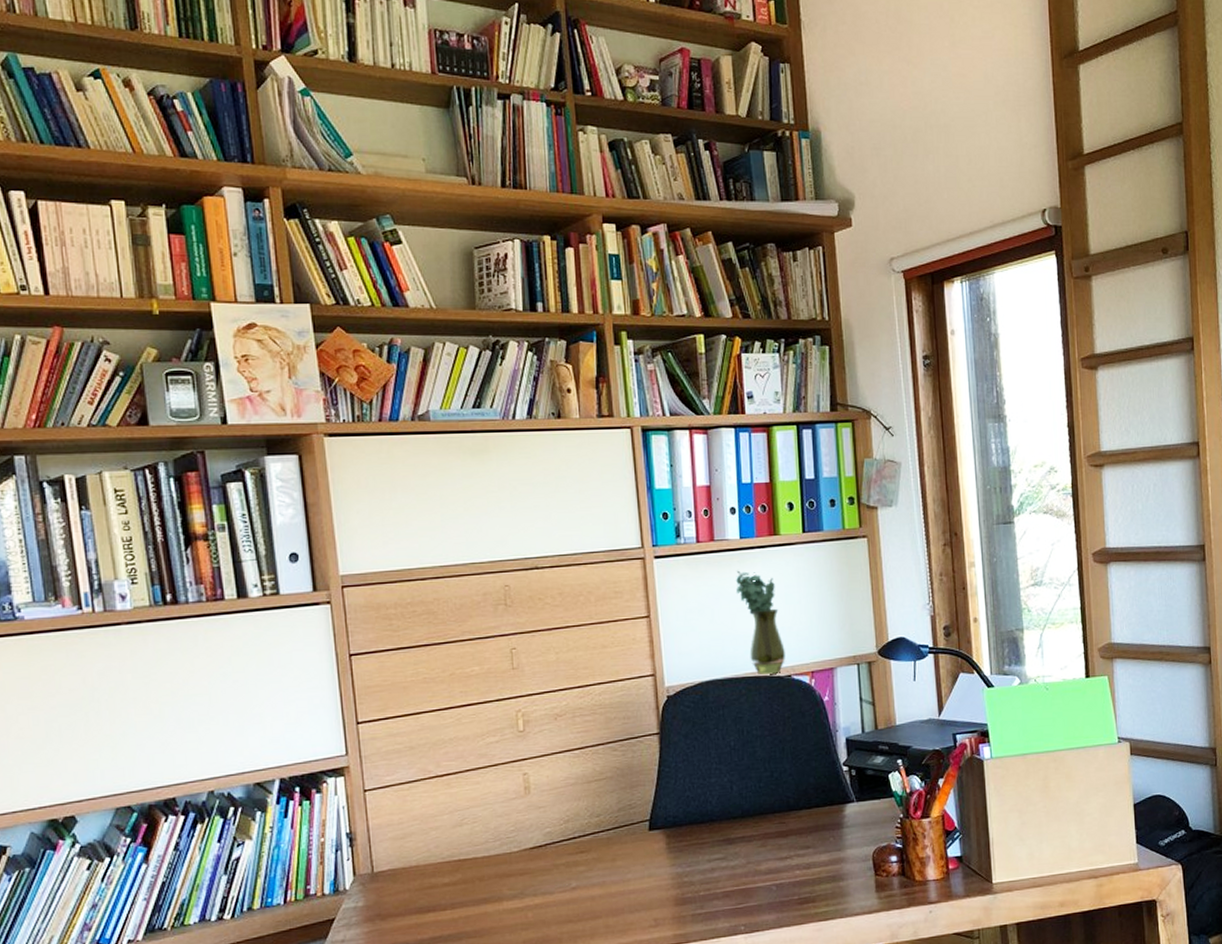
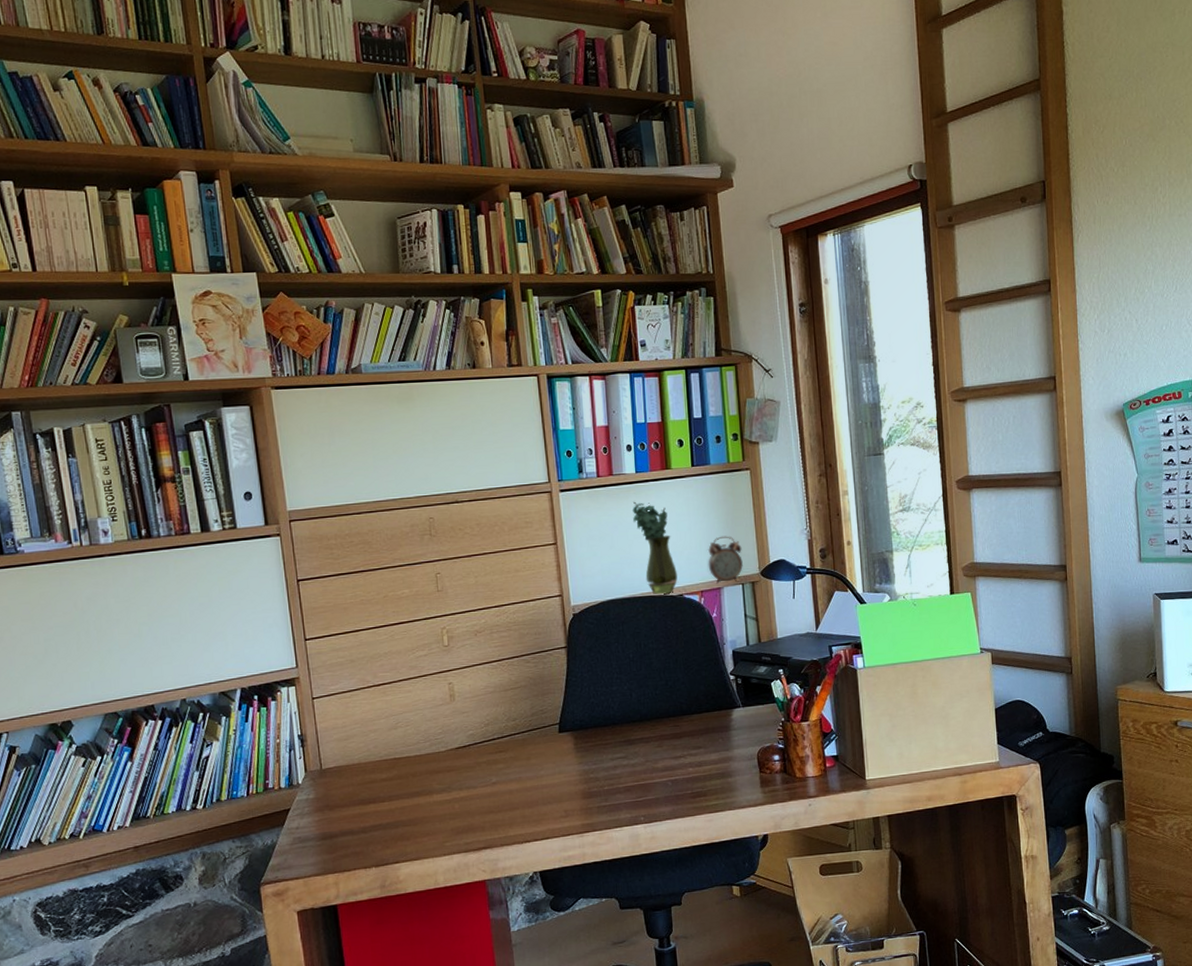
alarm clock: none [819,610,859,664] -> present [708,536,743,584]

